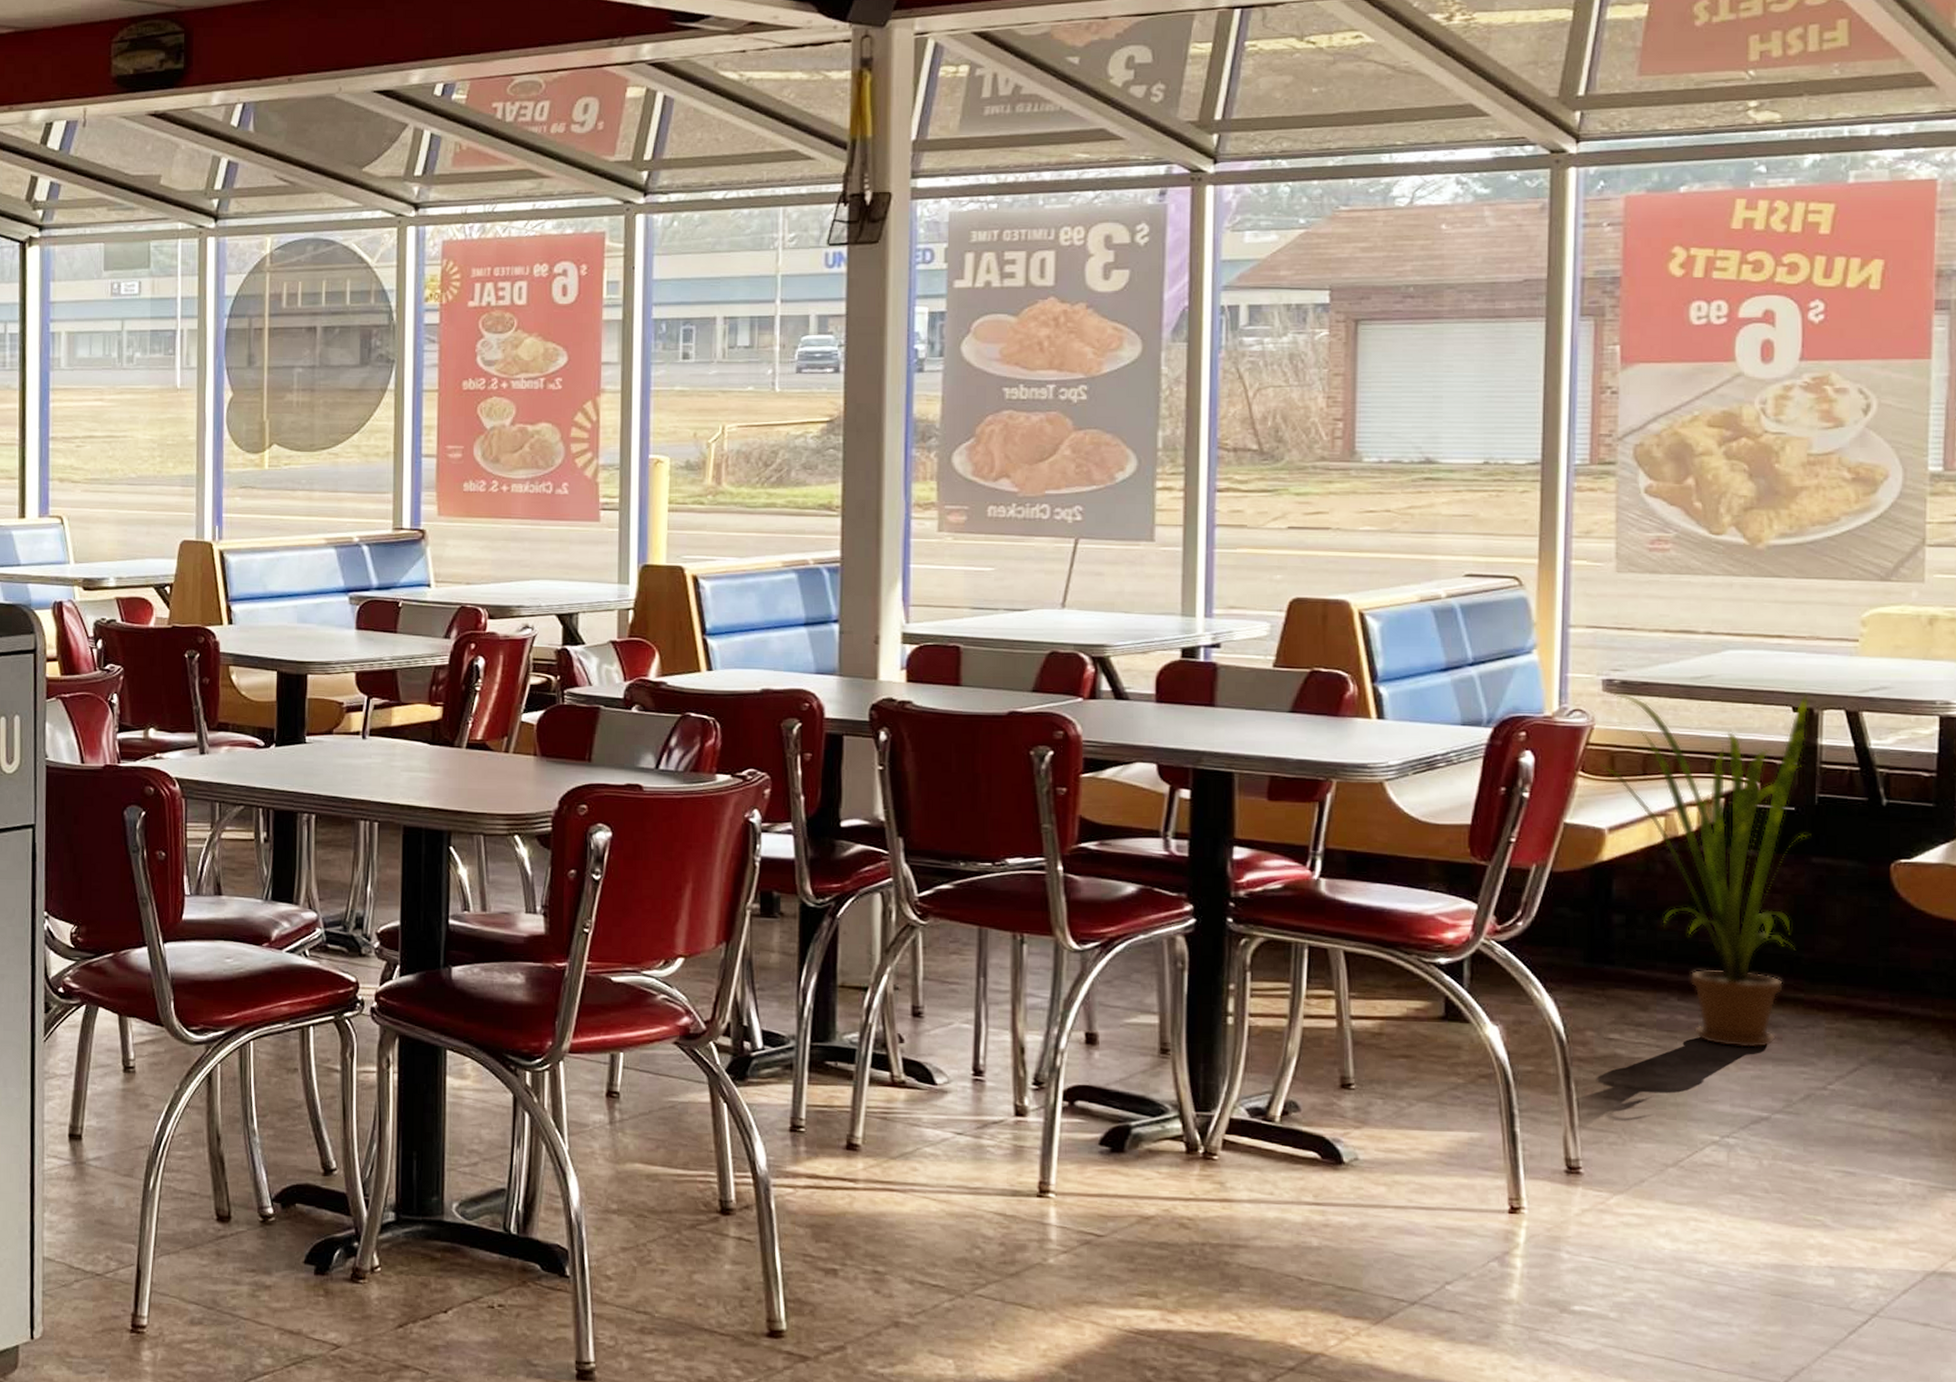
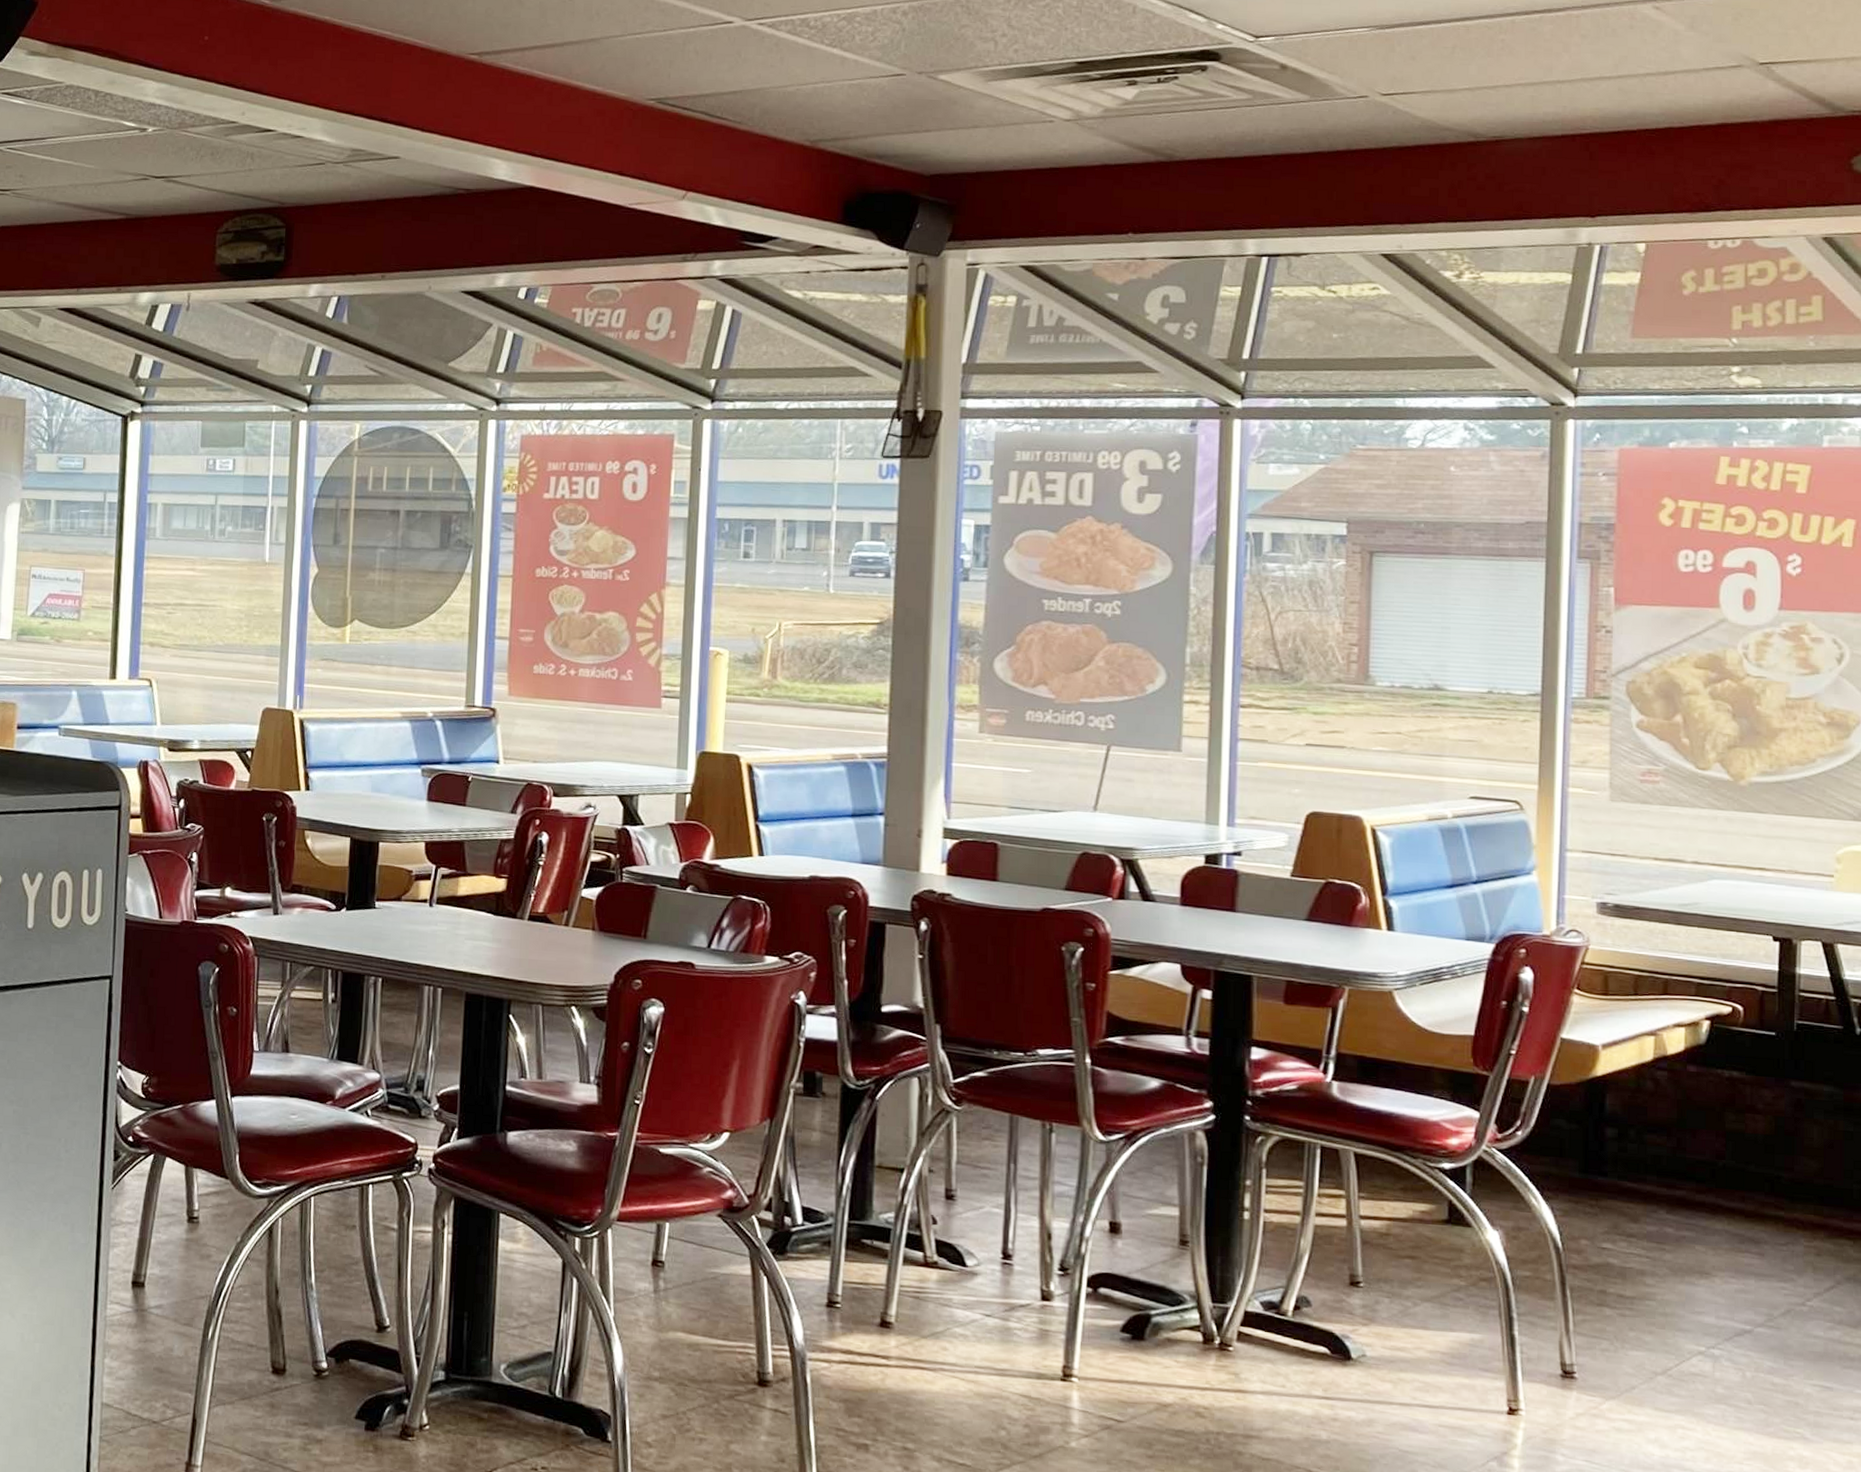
house plant: present [1599,692,1811,1048] -> none [1594,914,1791,1263]

